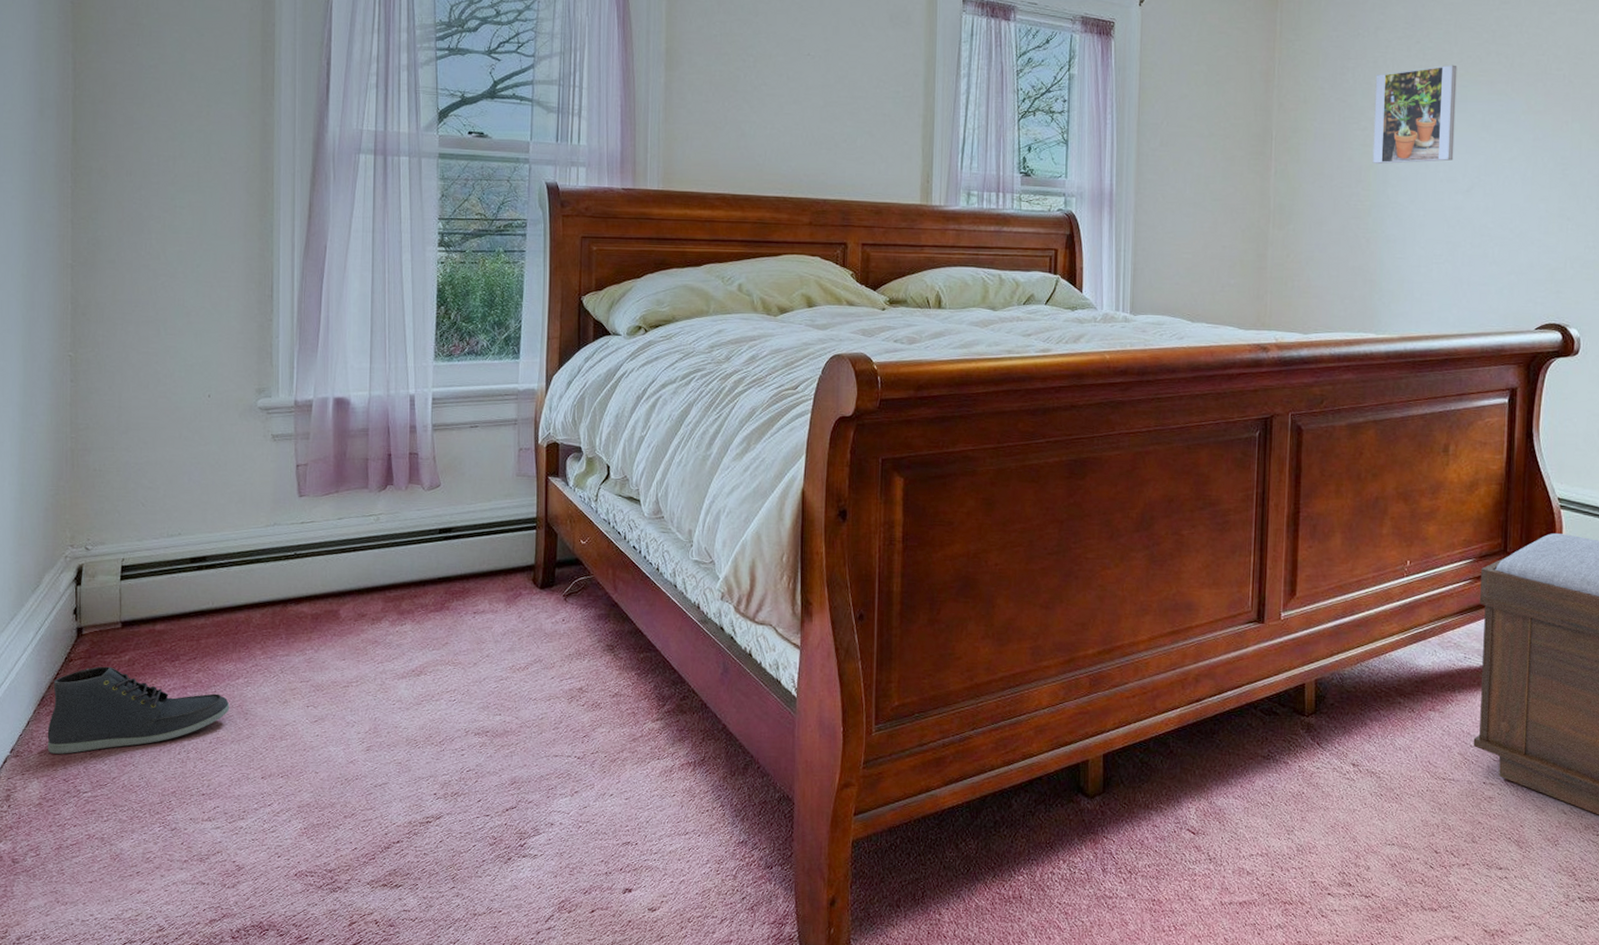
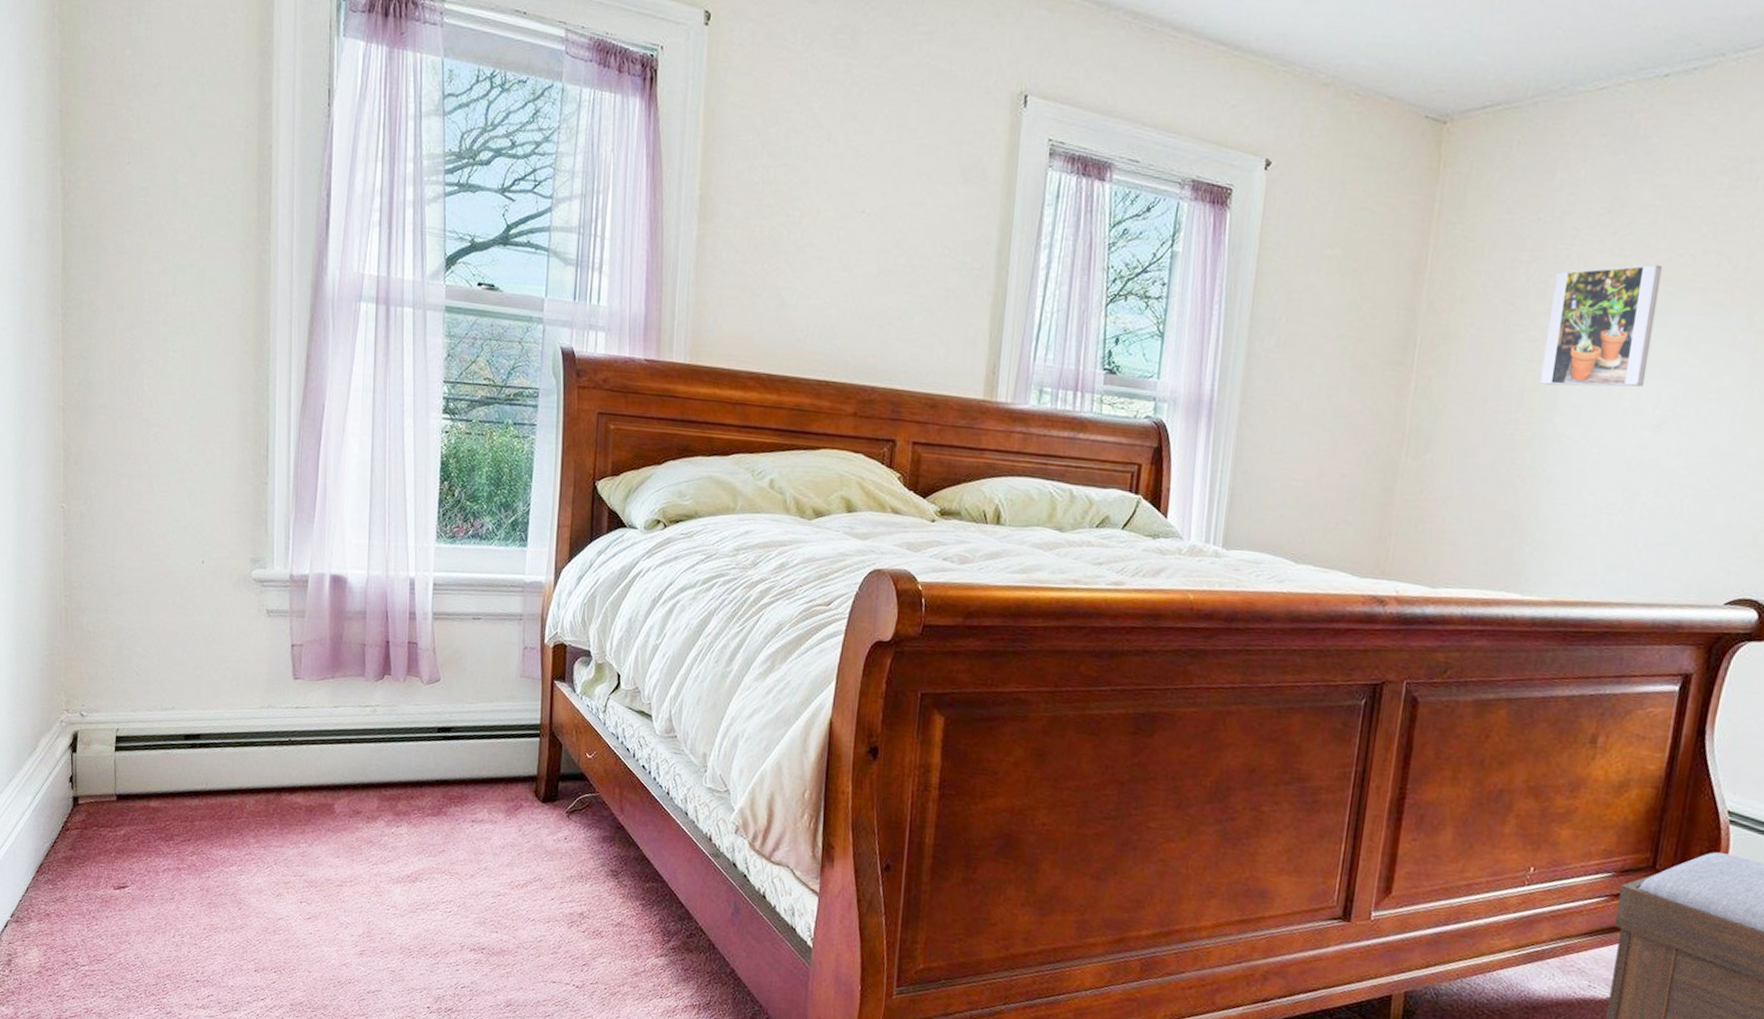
sneaker: present [47,666,230,754] -> none [46,838,224,925]

